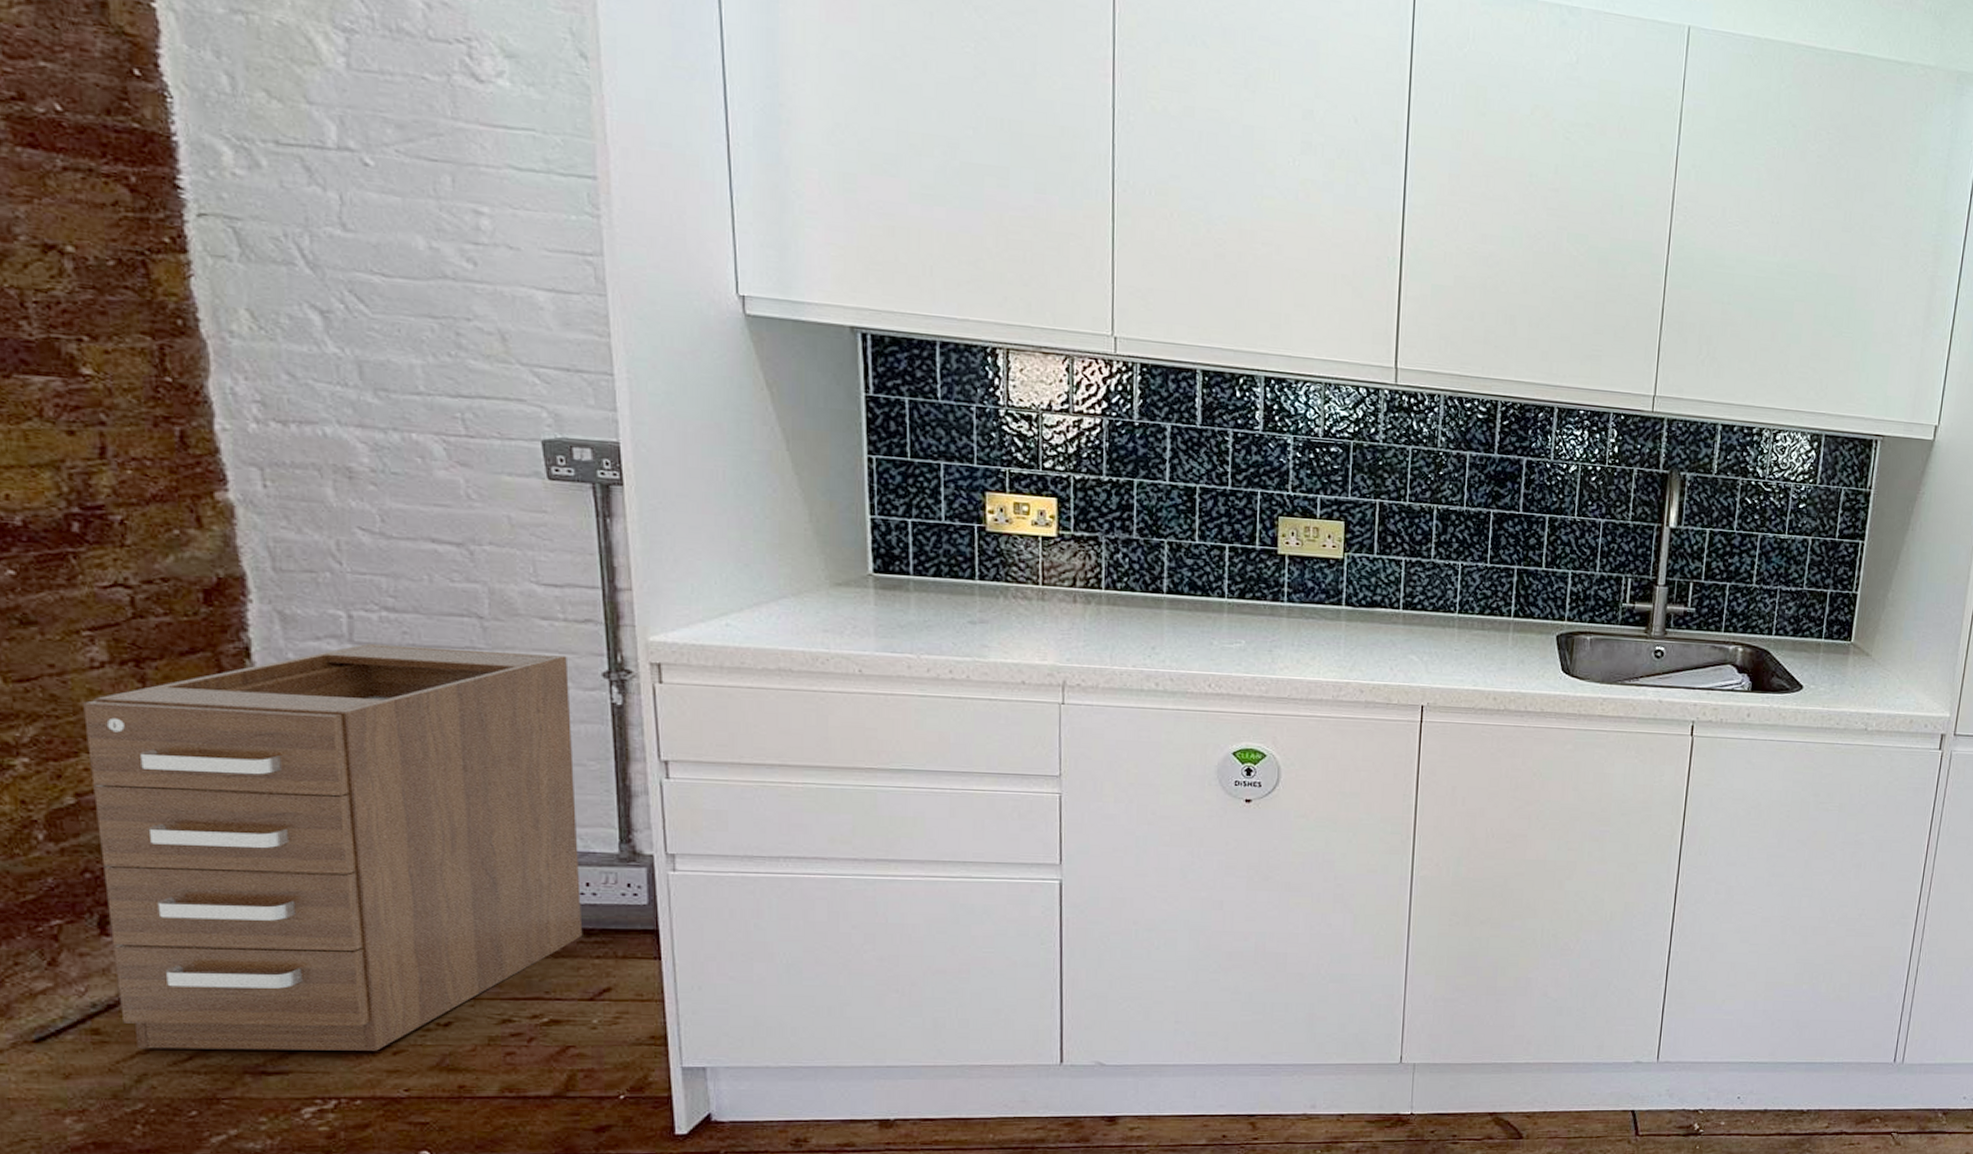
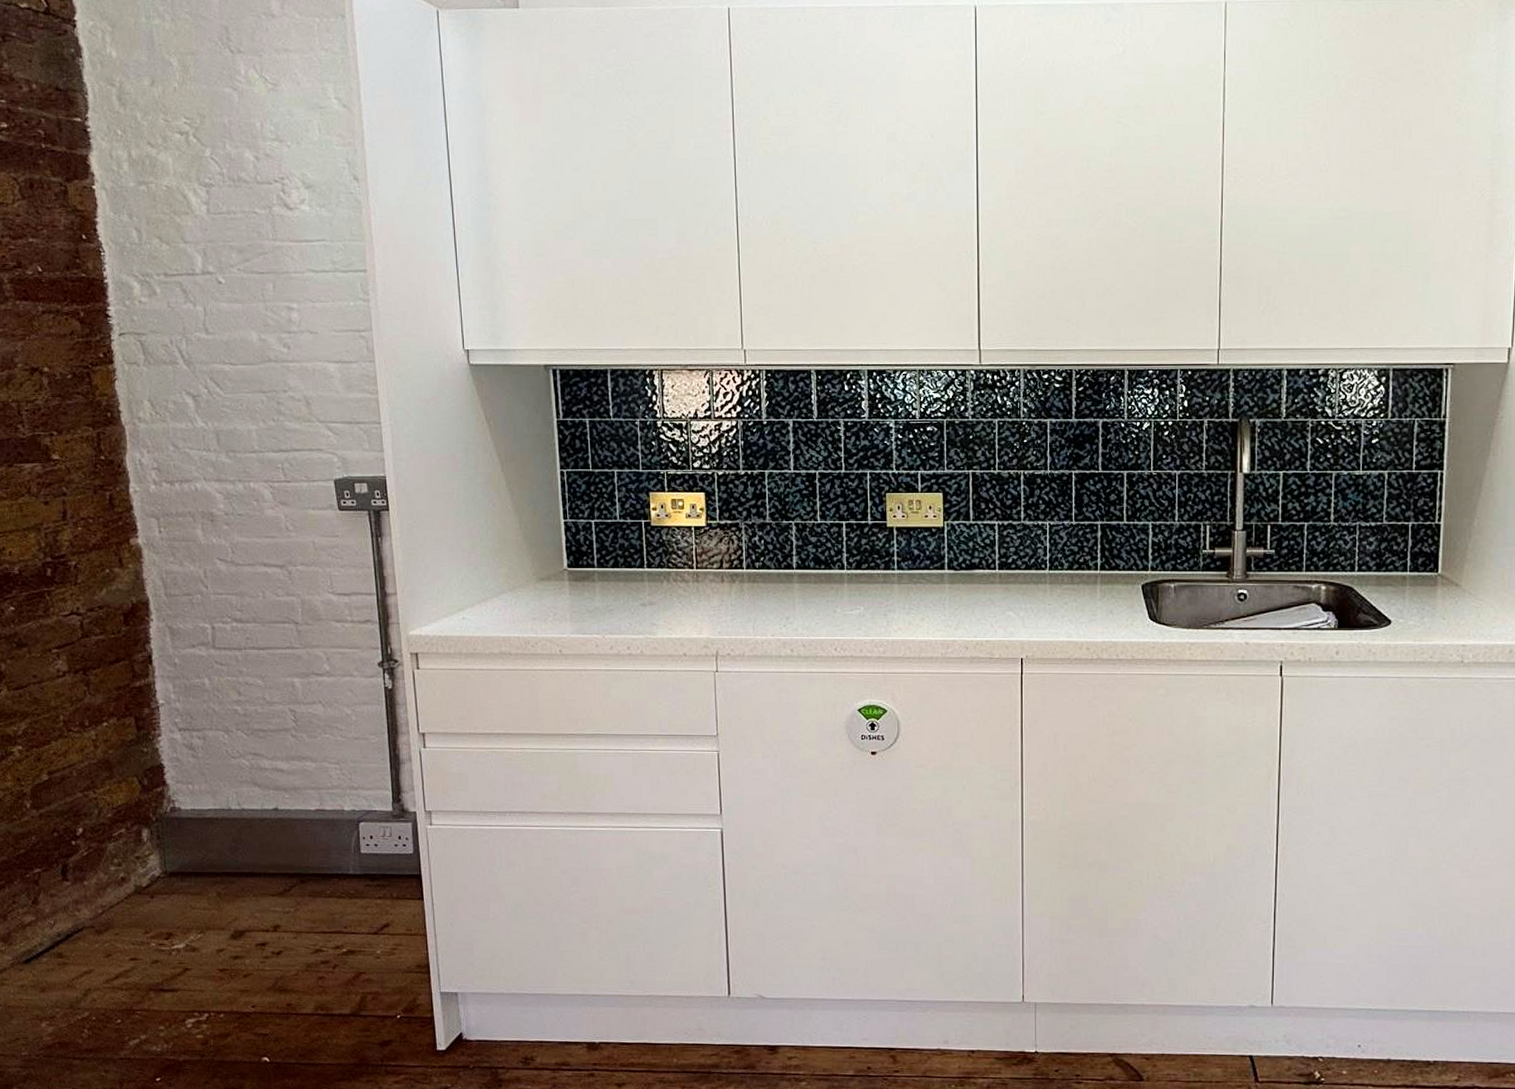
filing cabinet: present [83,643,583,1051] -> none [53,648,369,974]

